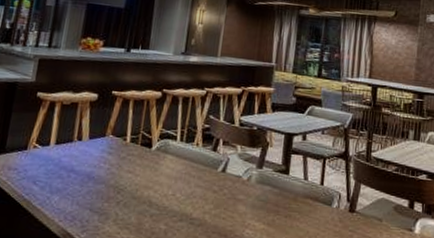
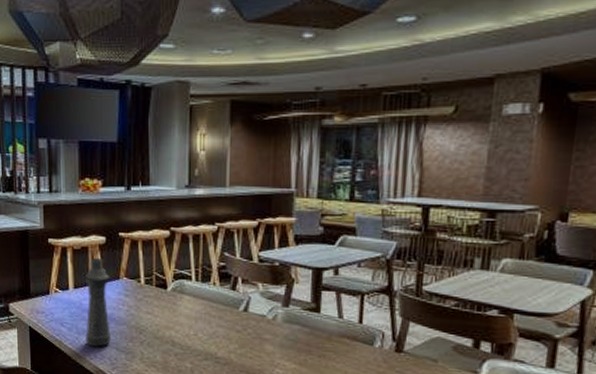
bottle: none [57,114,96,208] -> present [84,258,112,347]

